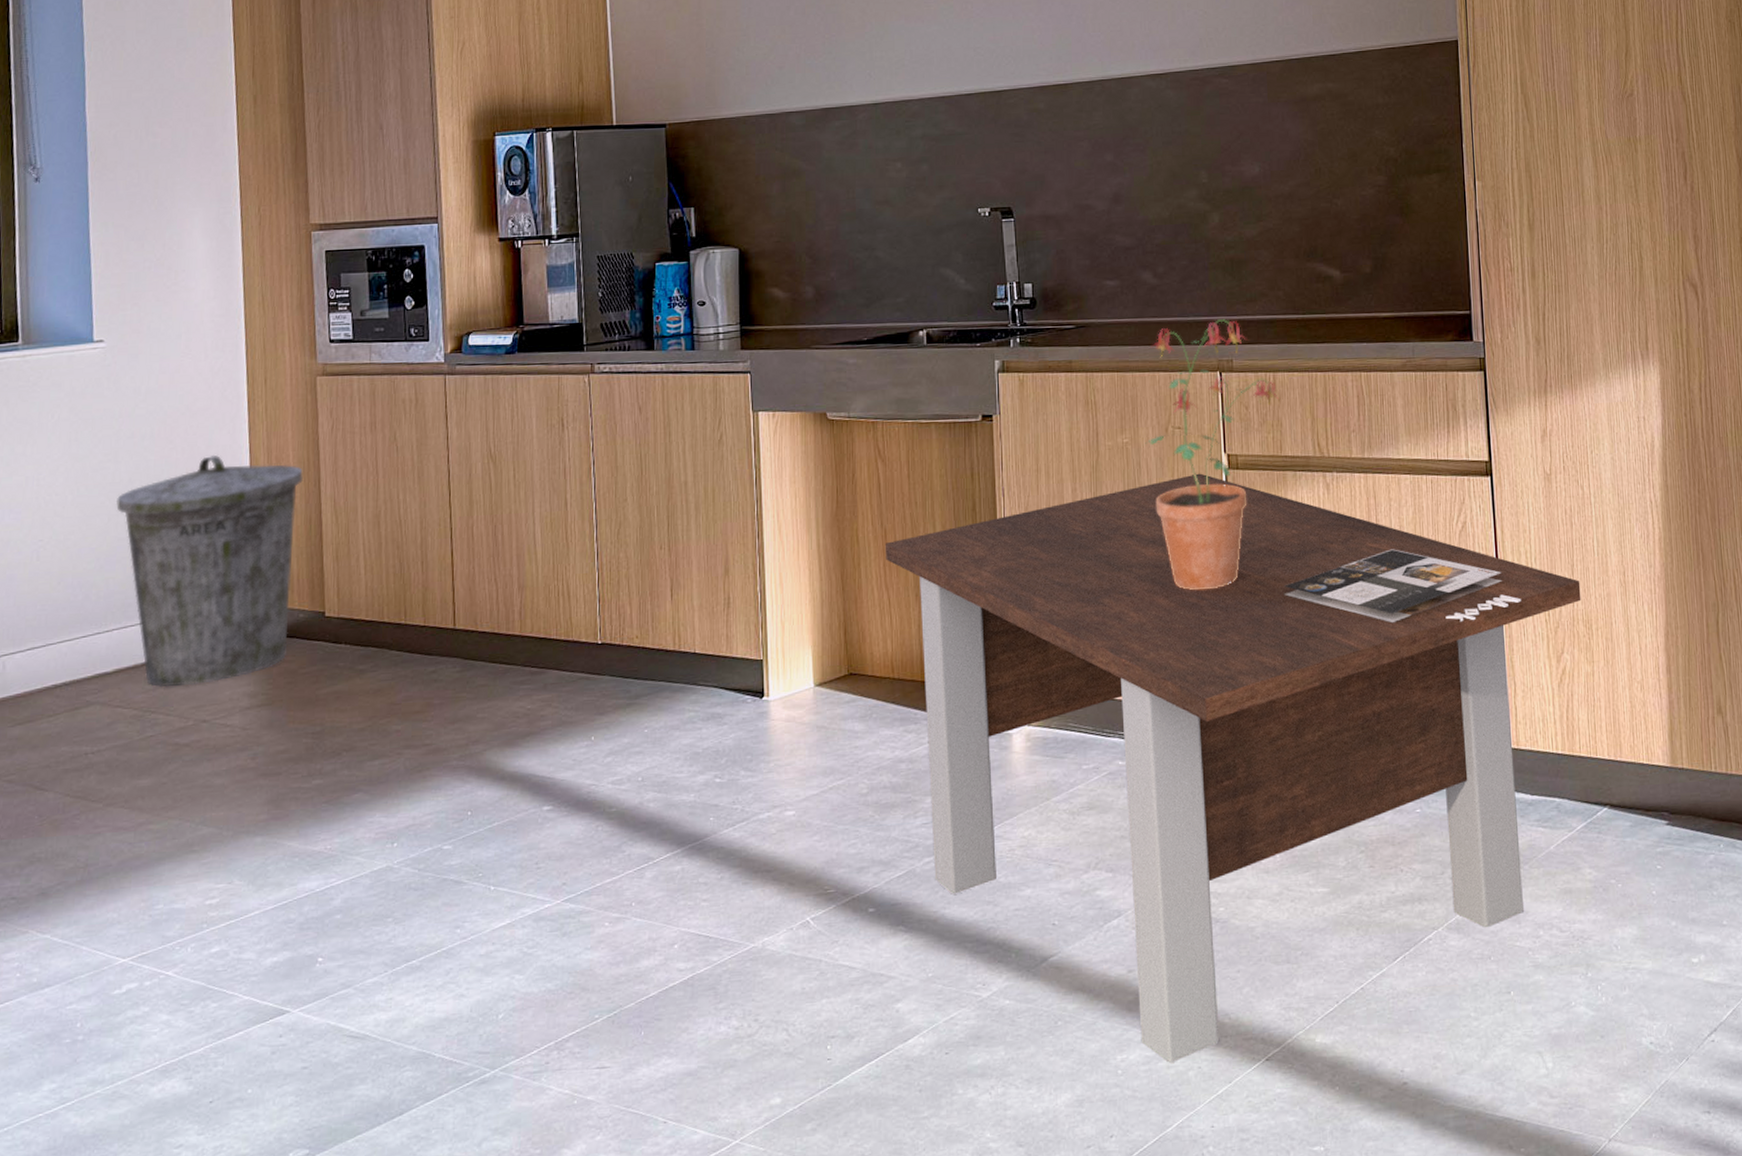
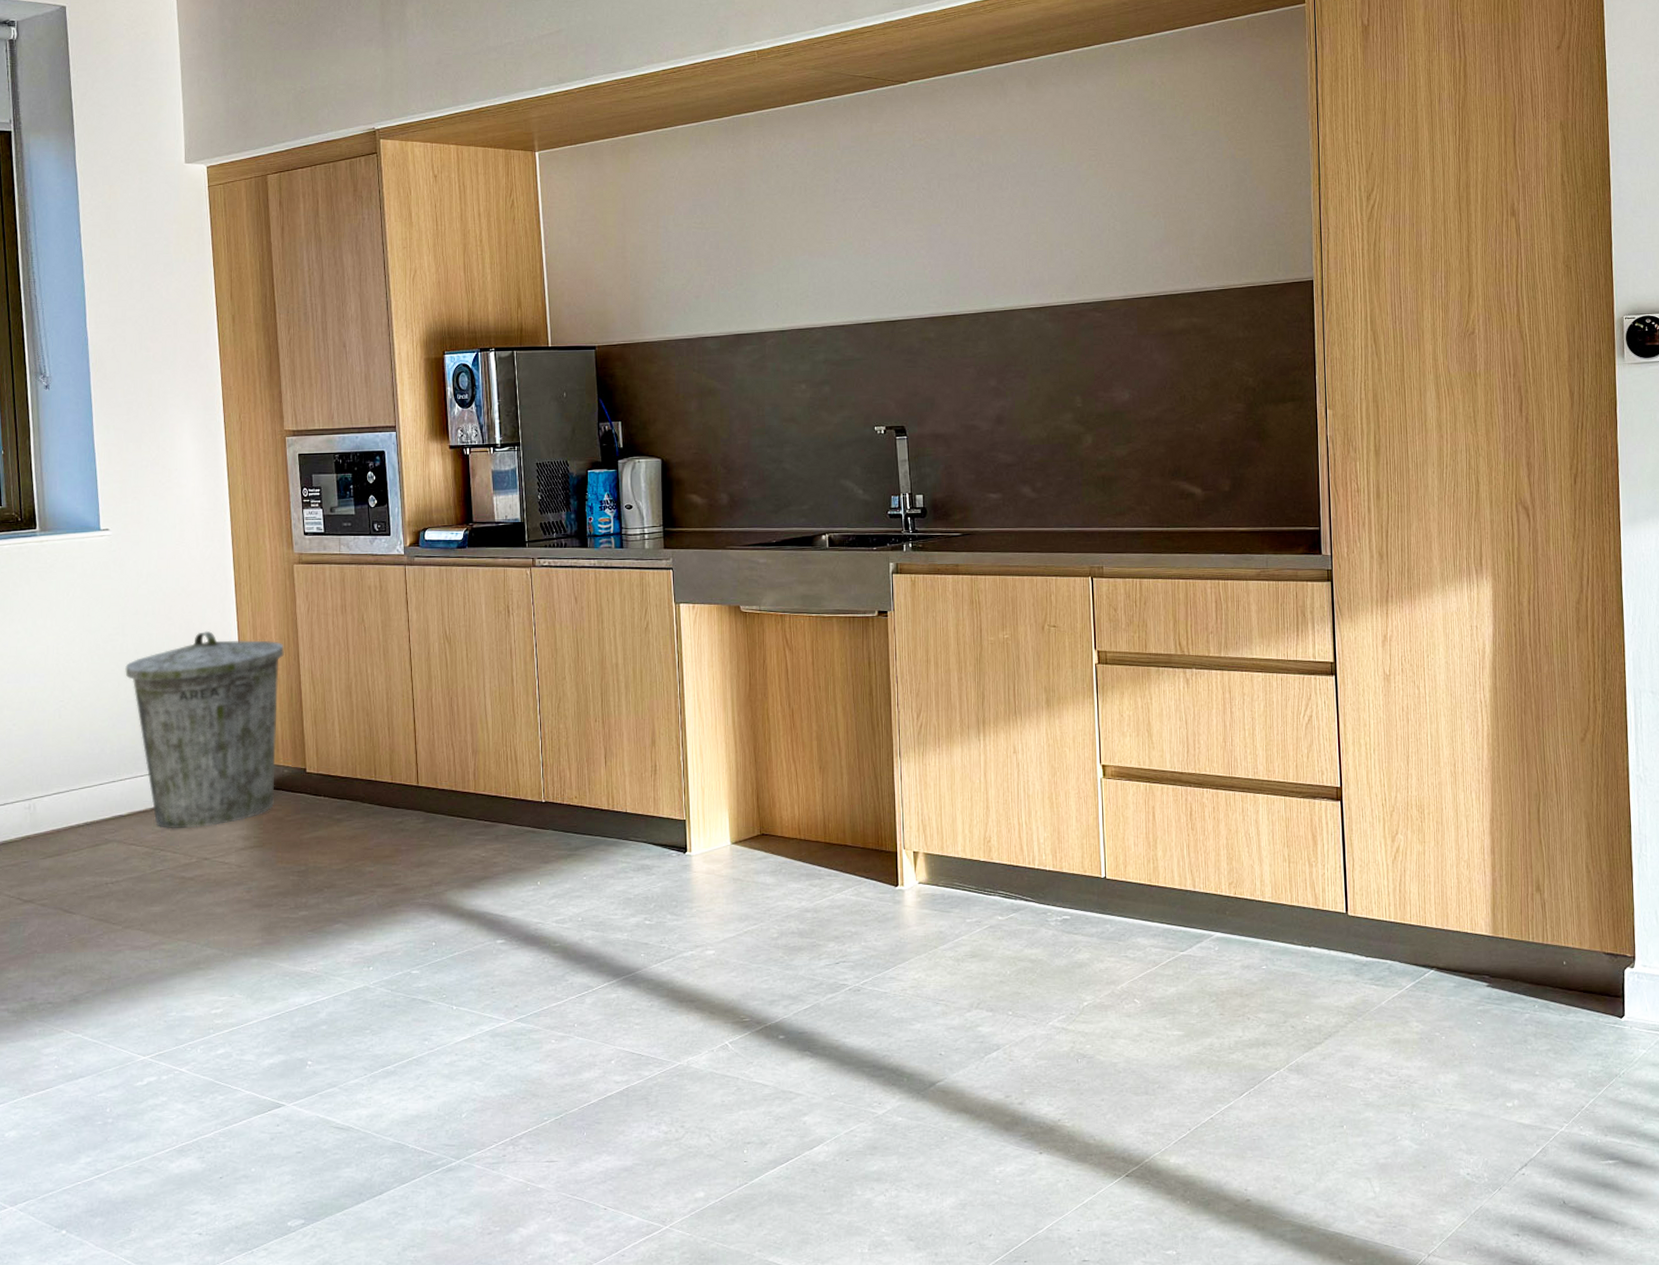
coffee table: present [884,473,1581,1063] -> none [792,667,1415,1175]
potted plant: present [1145,319,1278,591] -> none [1024,530,1144,770]
magazine: present [1283,549,1522,623] -> none [1146,738,1361,804]

